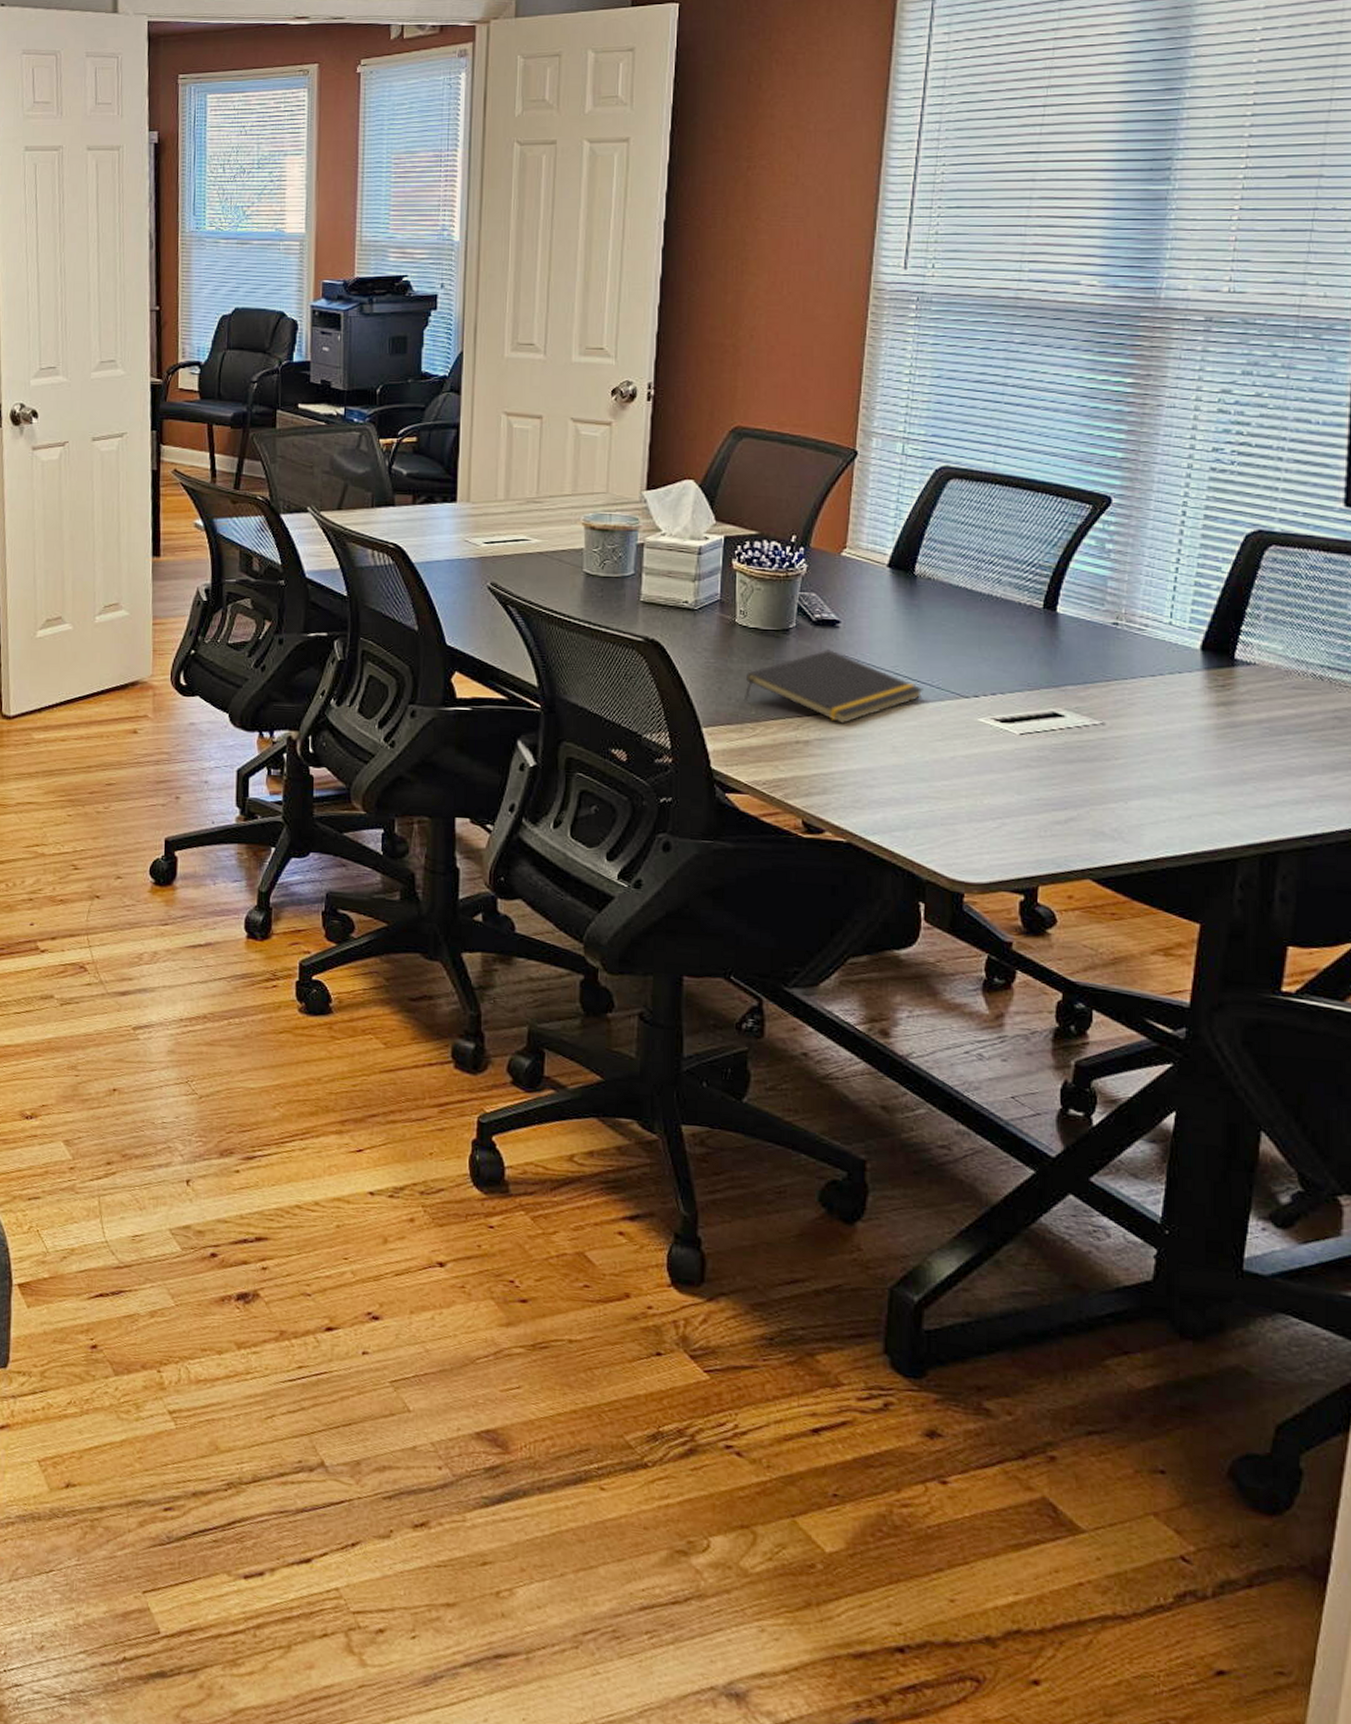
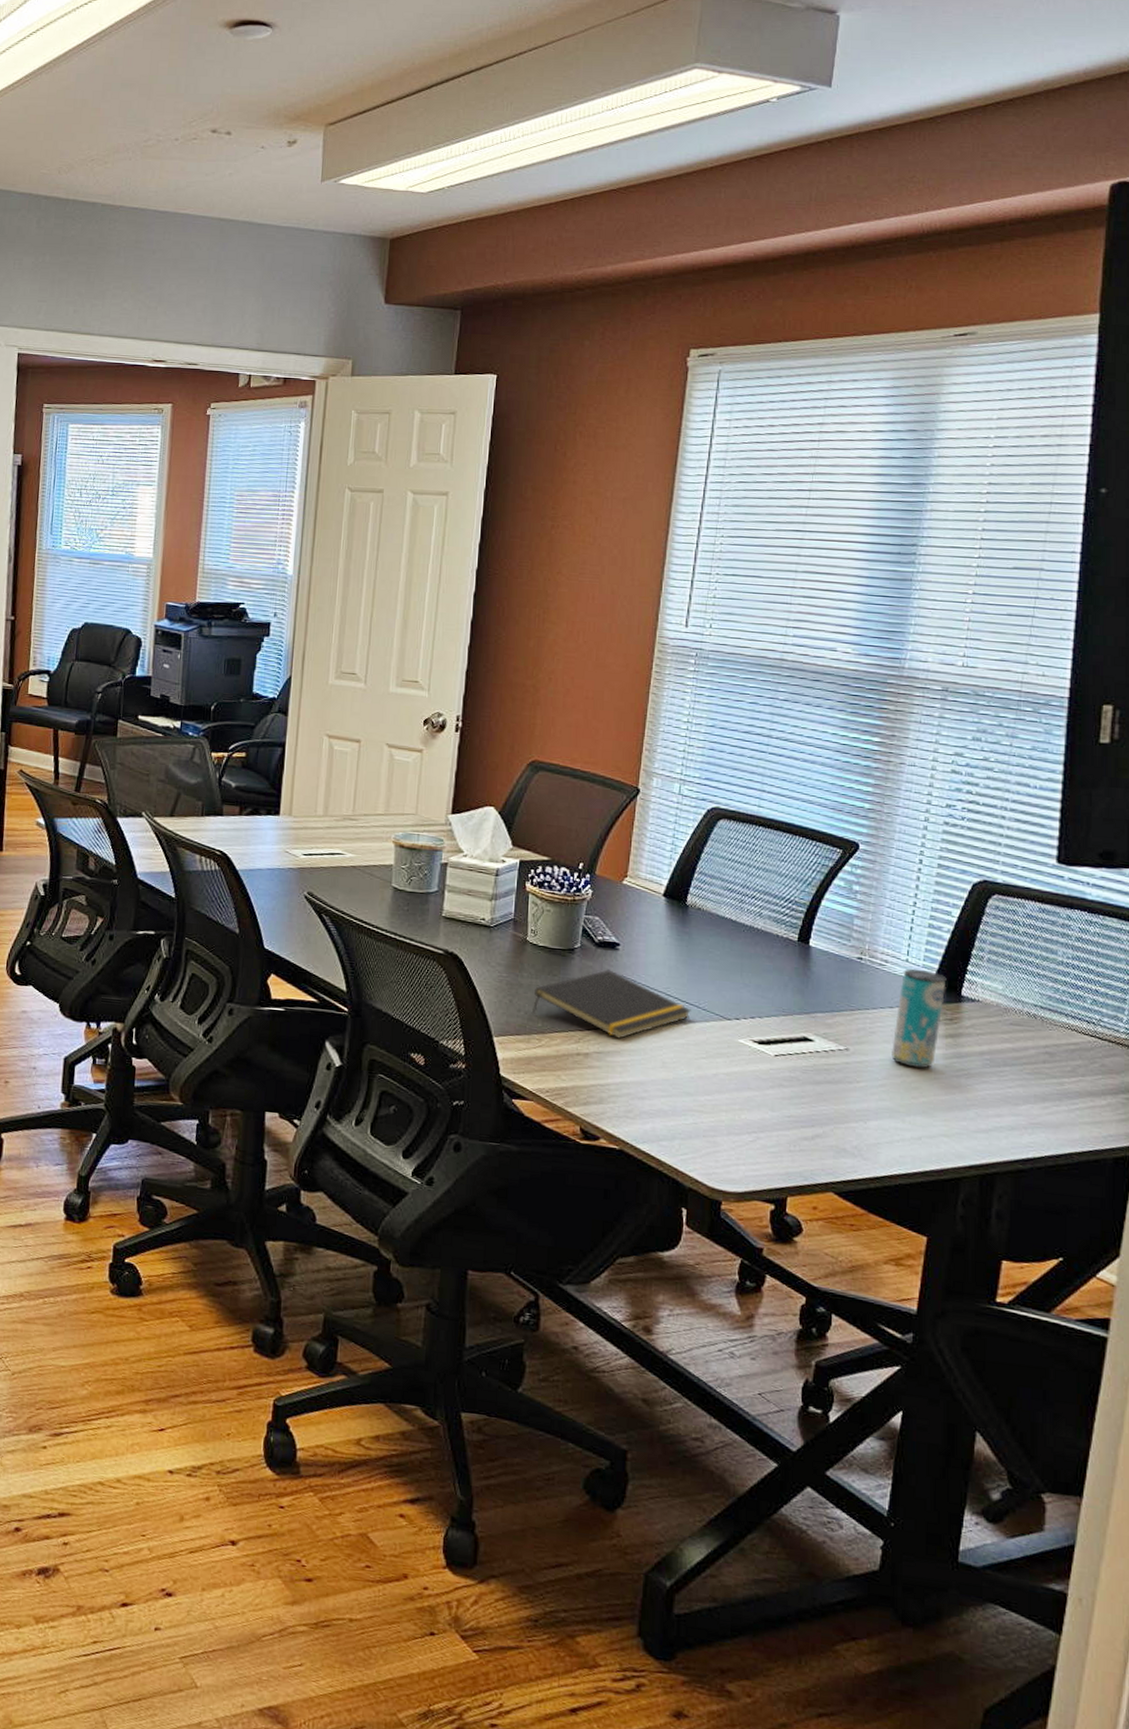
beverage can: none [1155,632,1217,741] -> present [891,968,947,1069]

